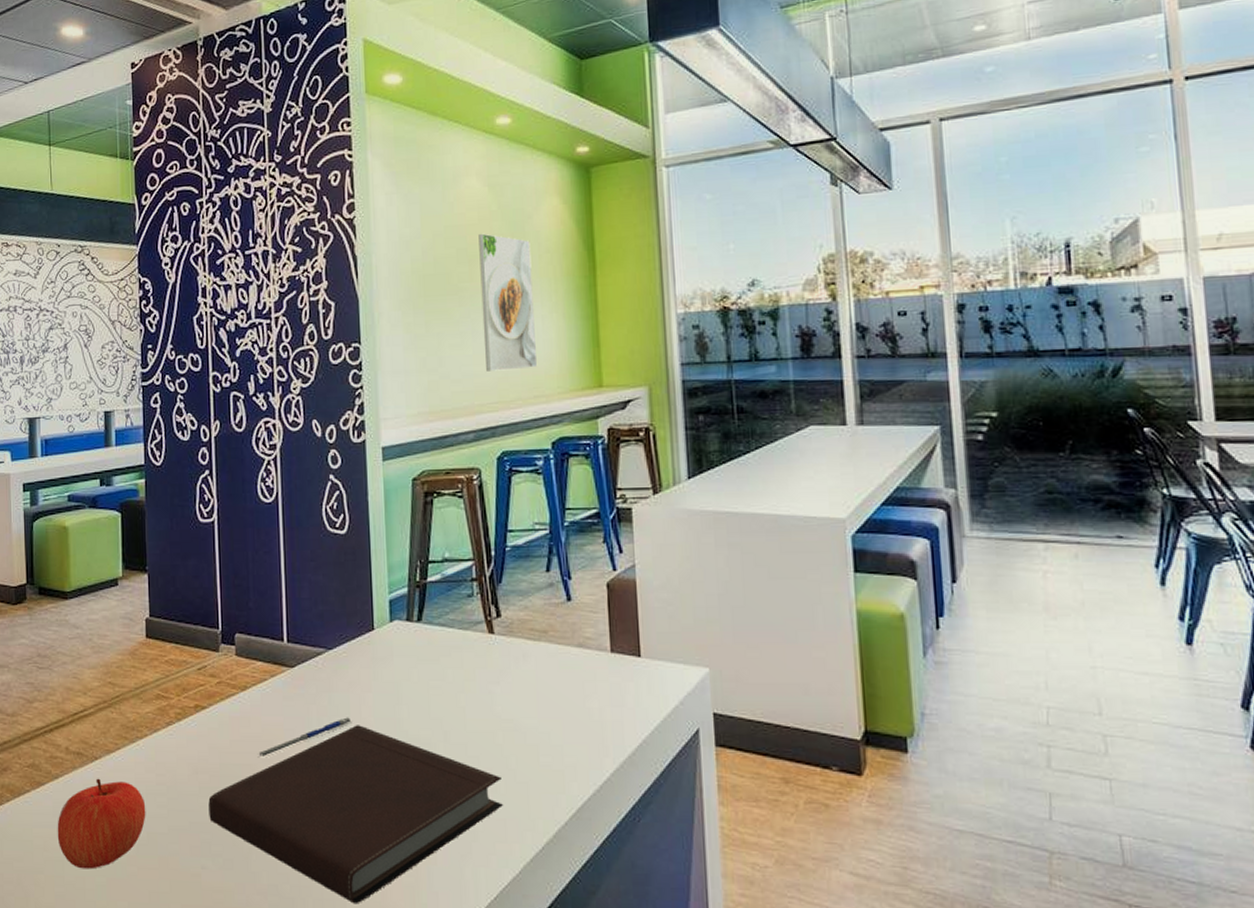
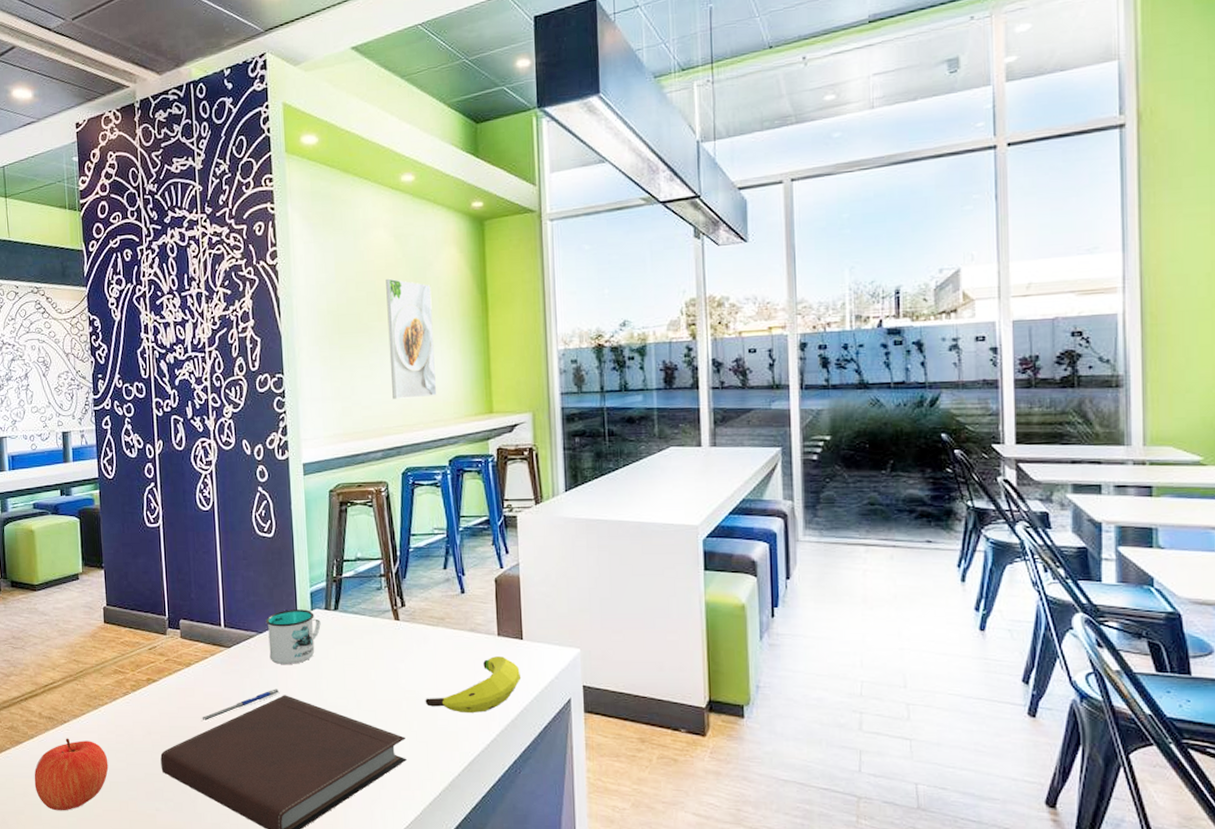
mug: none [336,621,401,687] -> present [265,610,321,664]
banana: none [525,677,640,747] -> present [425,656,522,713]

